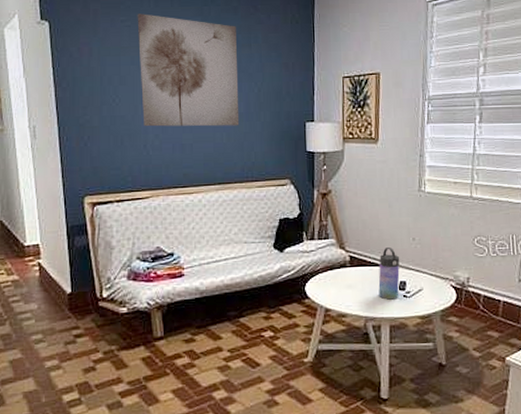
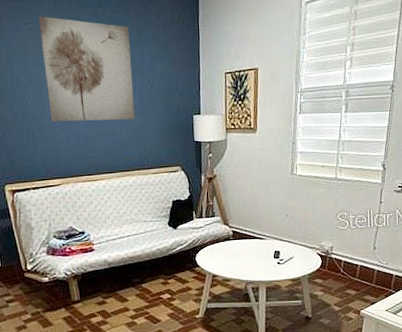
water bottle: present [378,248,400,300] -> none [257,223,275,266]

